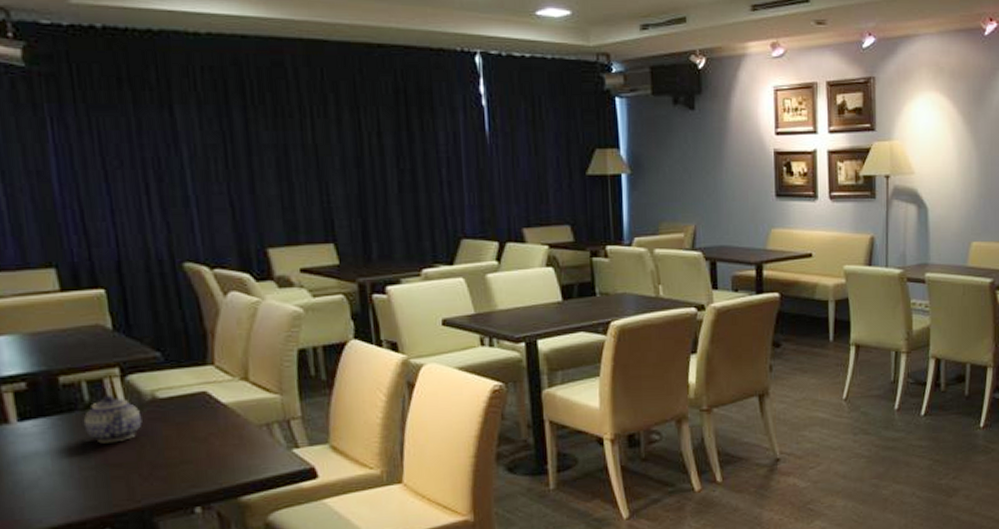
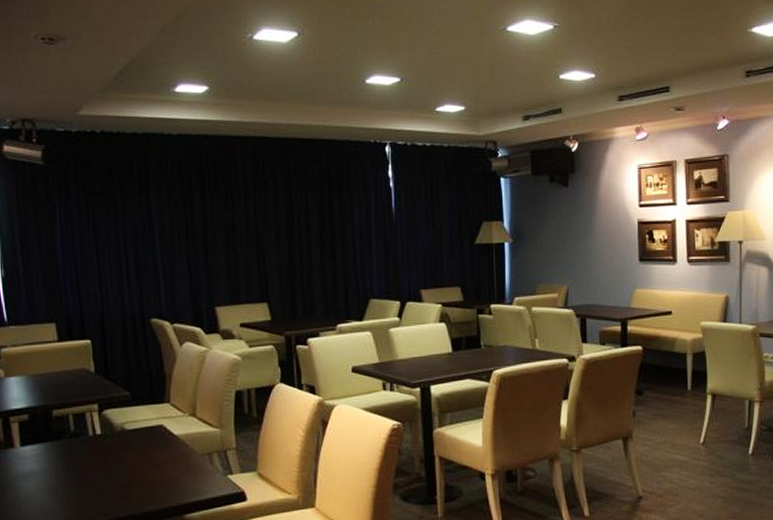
teapot: present [83,394,142,444] -> none [68,426,113,466]

